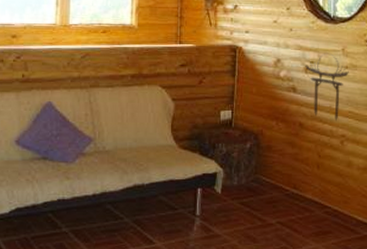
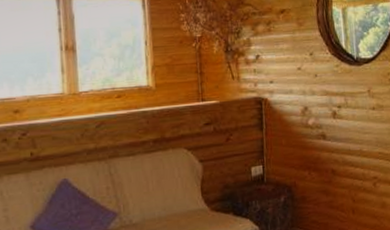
torii gate: present [305,53,349,121] -> none [333,96,376,164]

